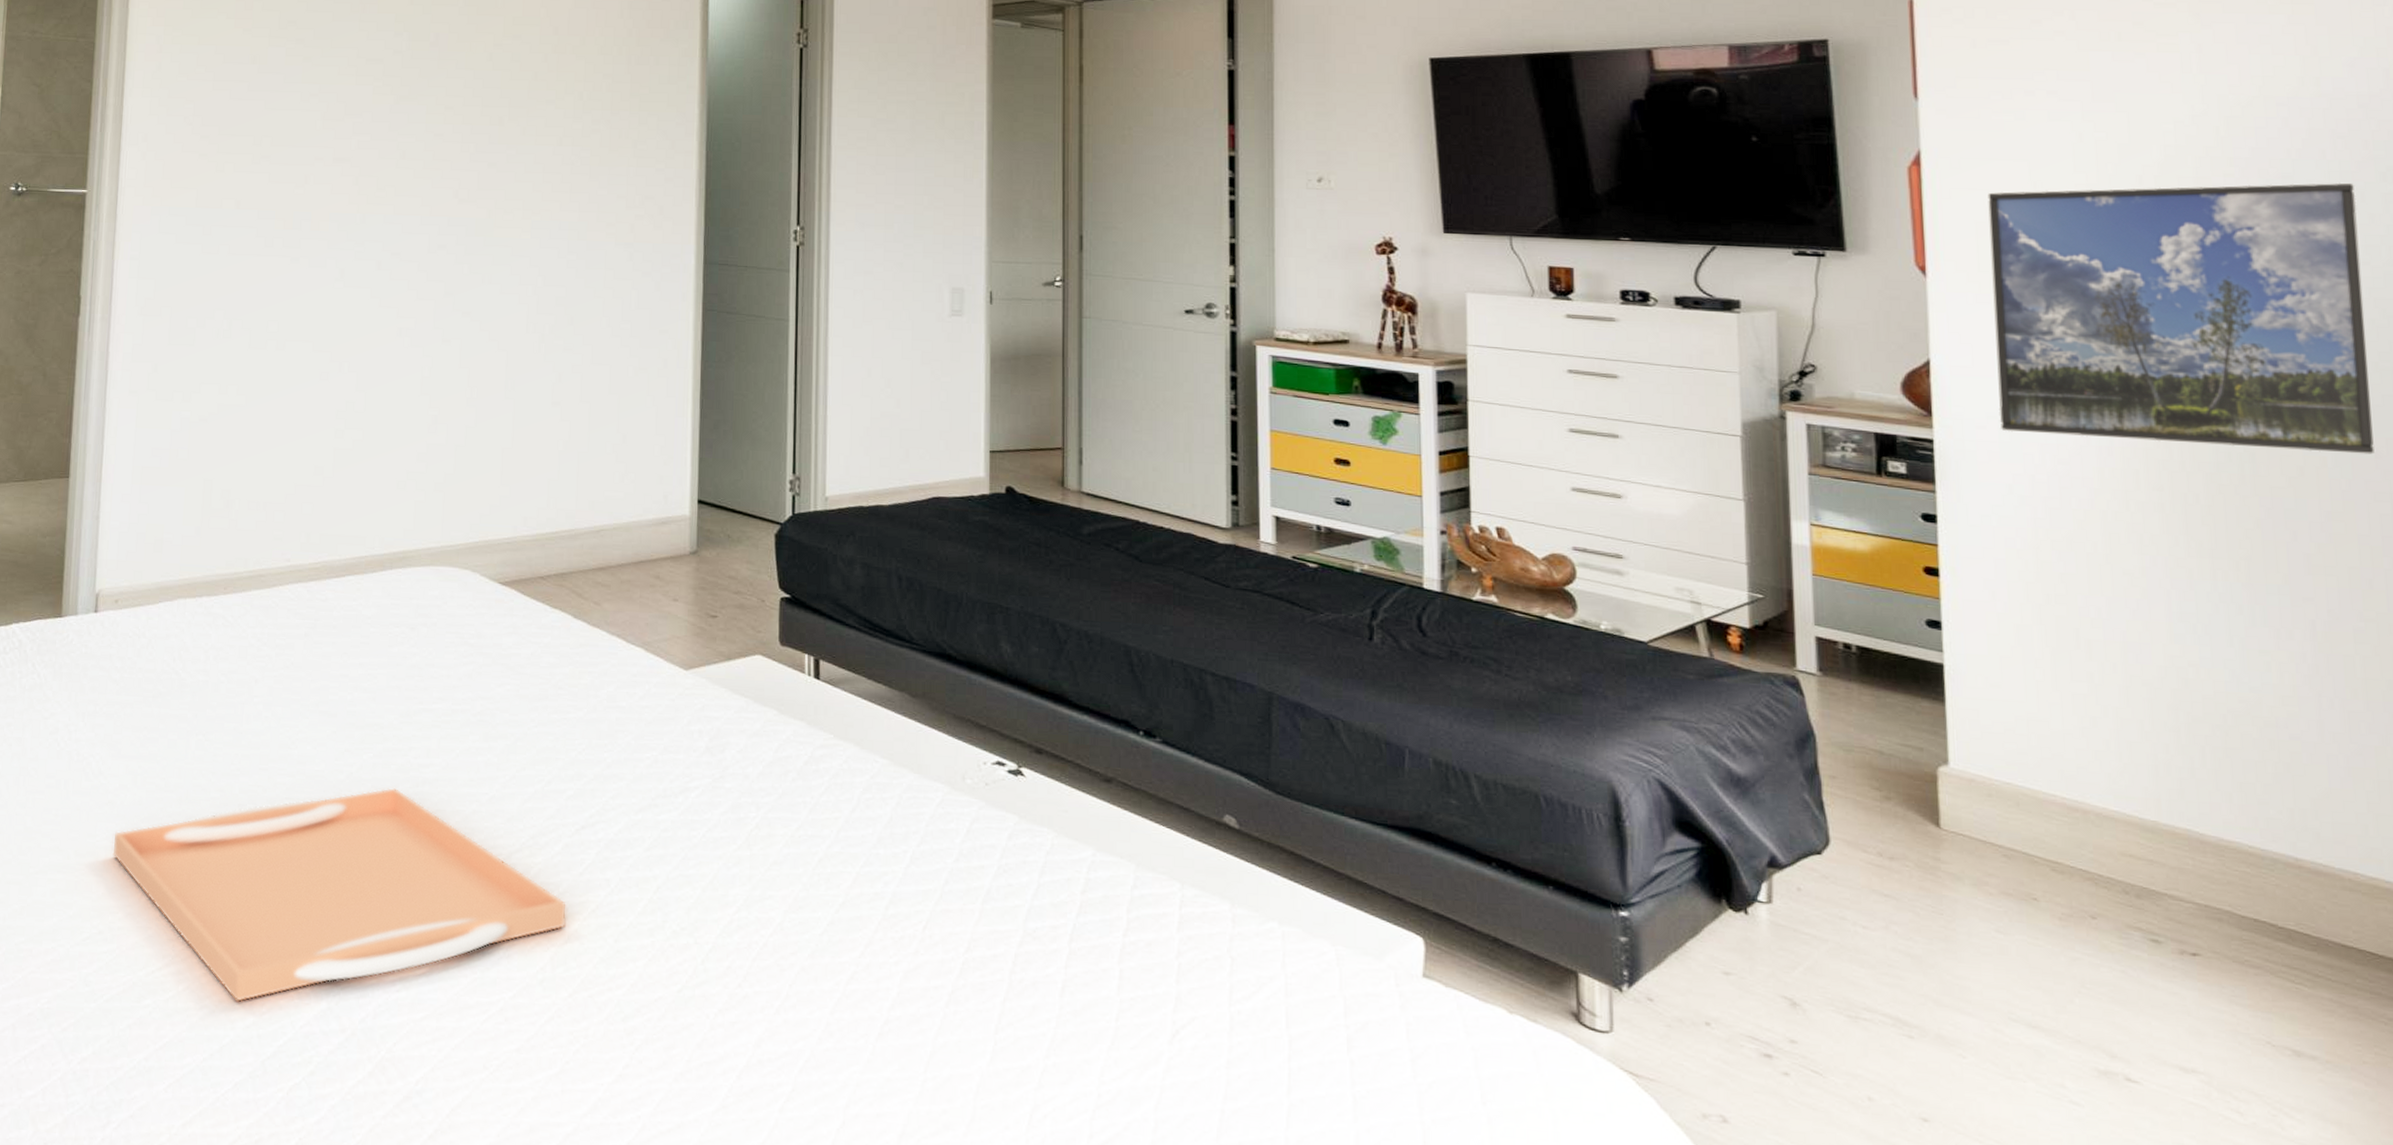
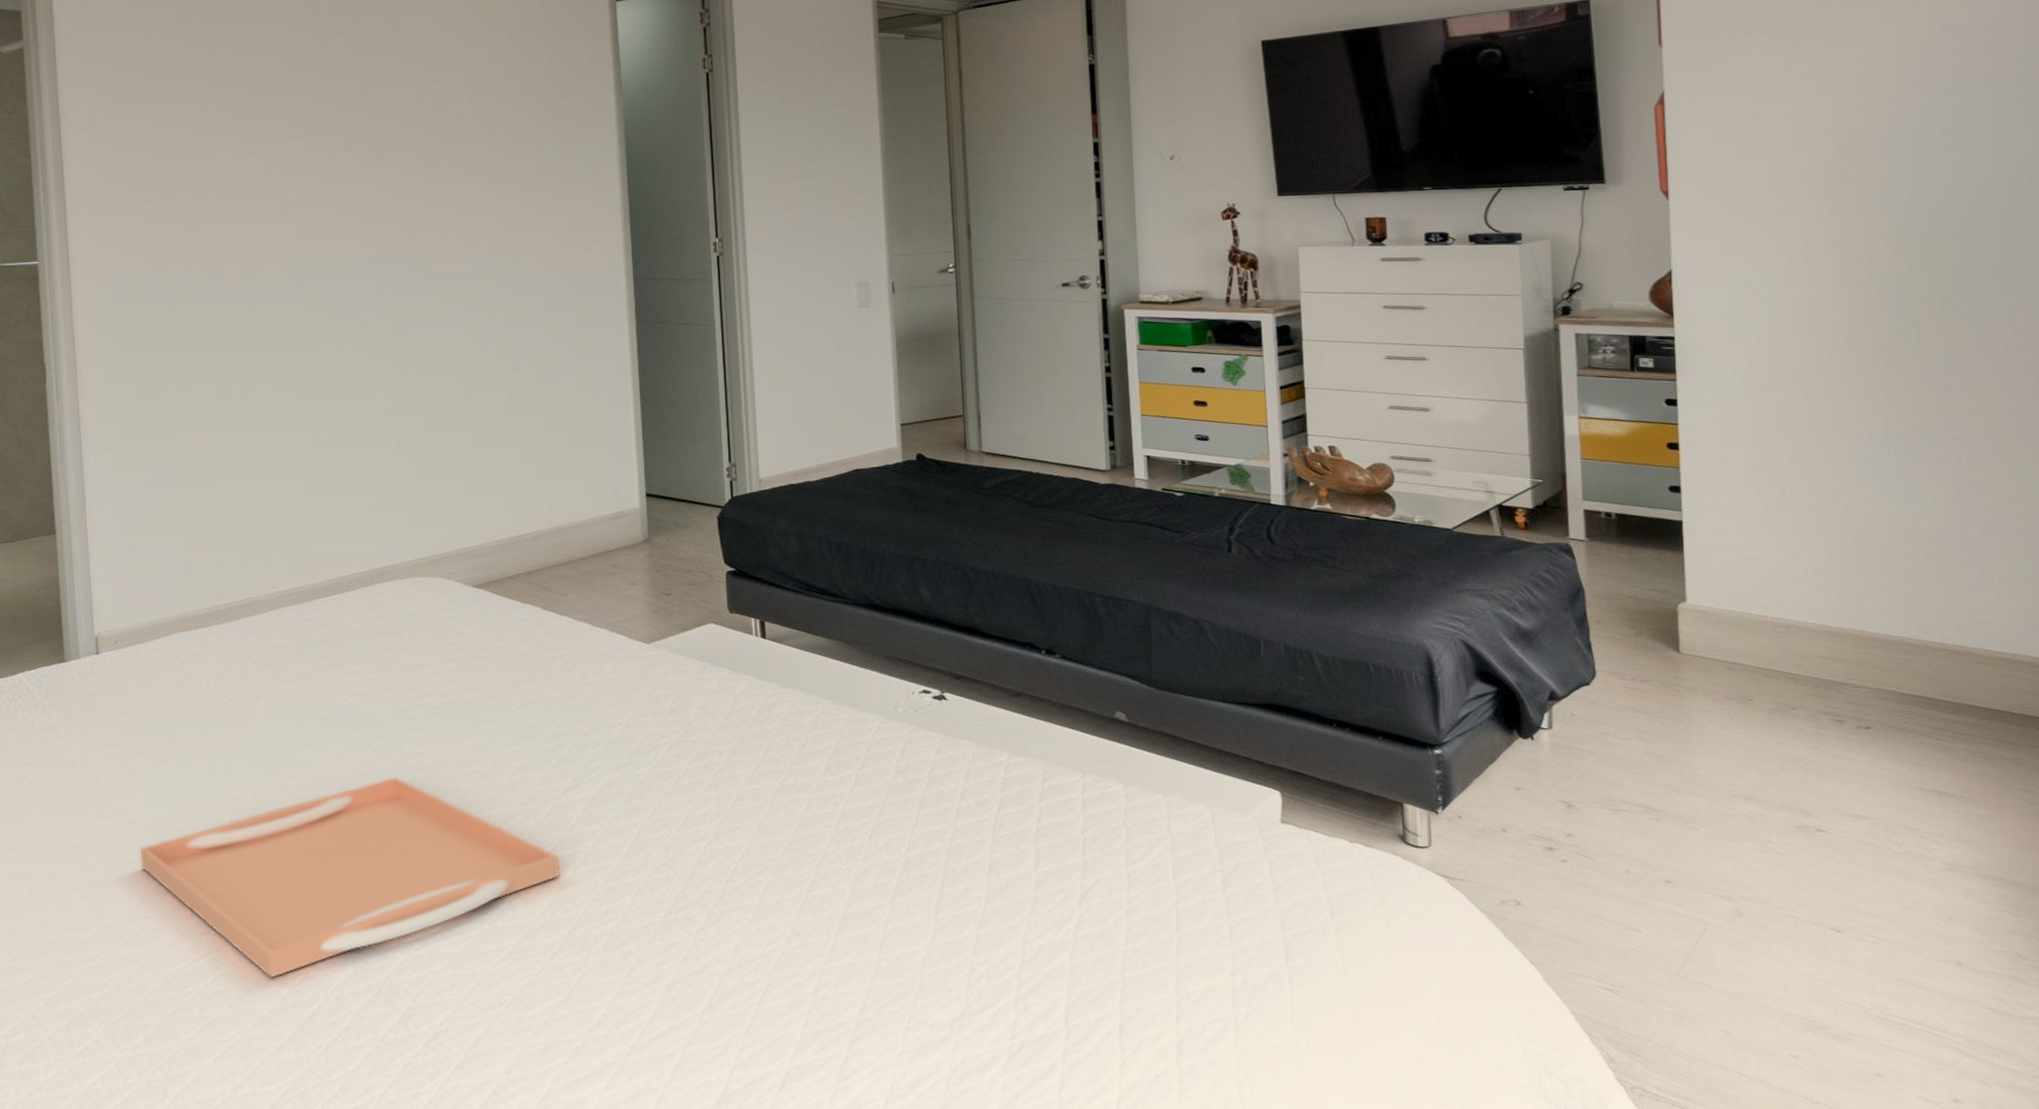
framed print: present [1988,182,2374,455] -> none [1717,92,2007,325]

